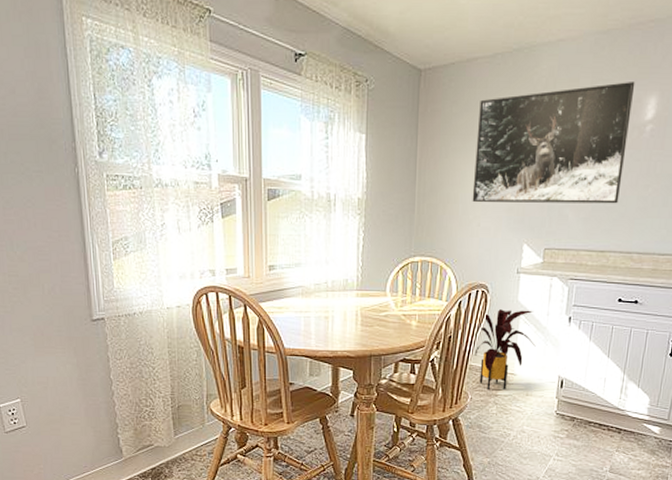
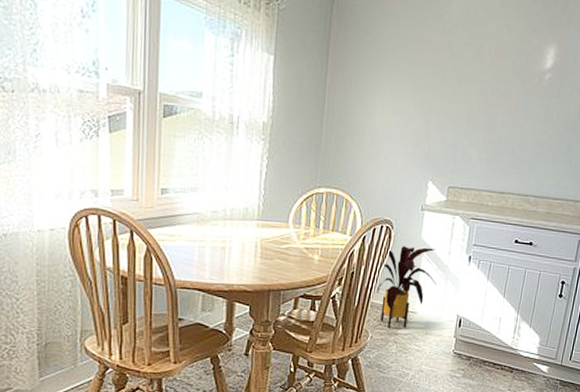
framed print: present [472,82,635,204] -> none [380,30,537,147]

